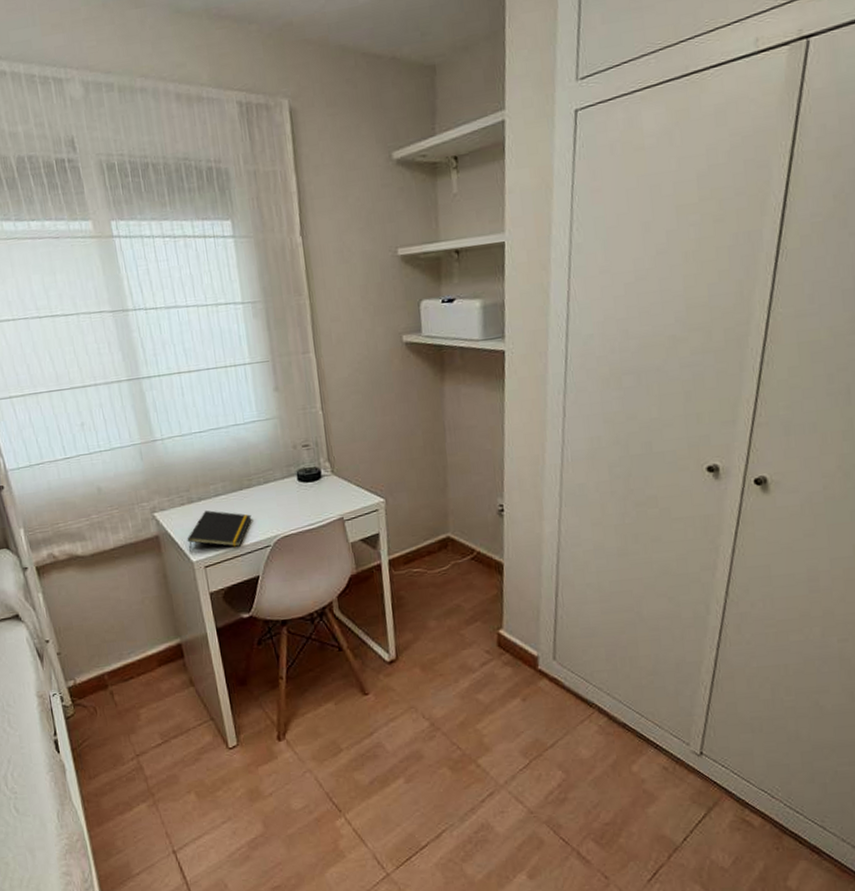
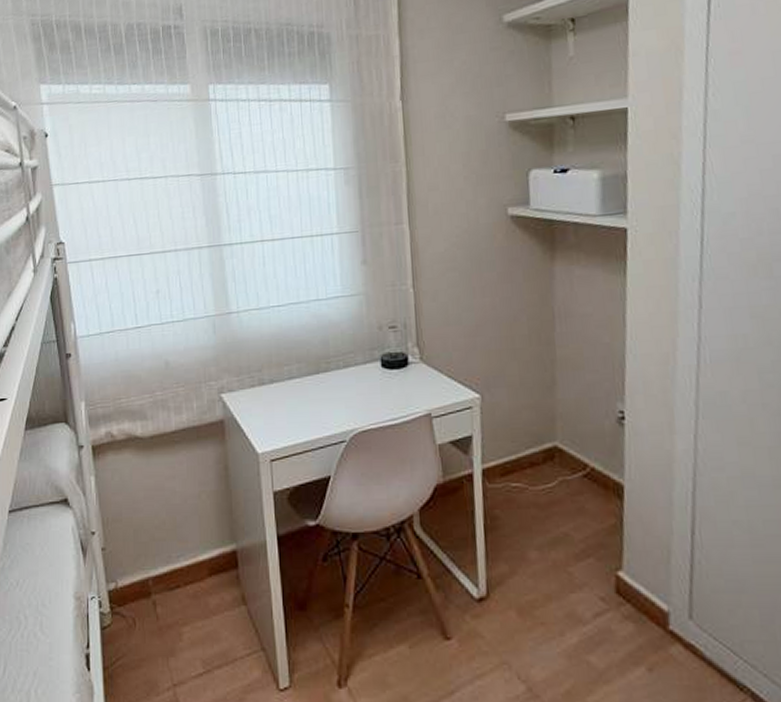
notepad: present [187,510,252,552] -> none [254,394,327,441]

